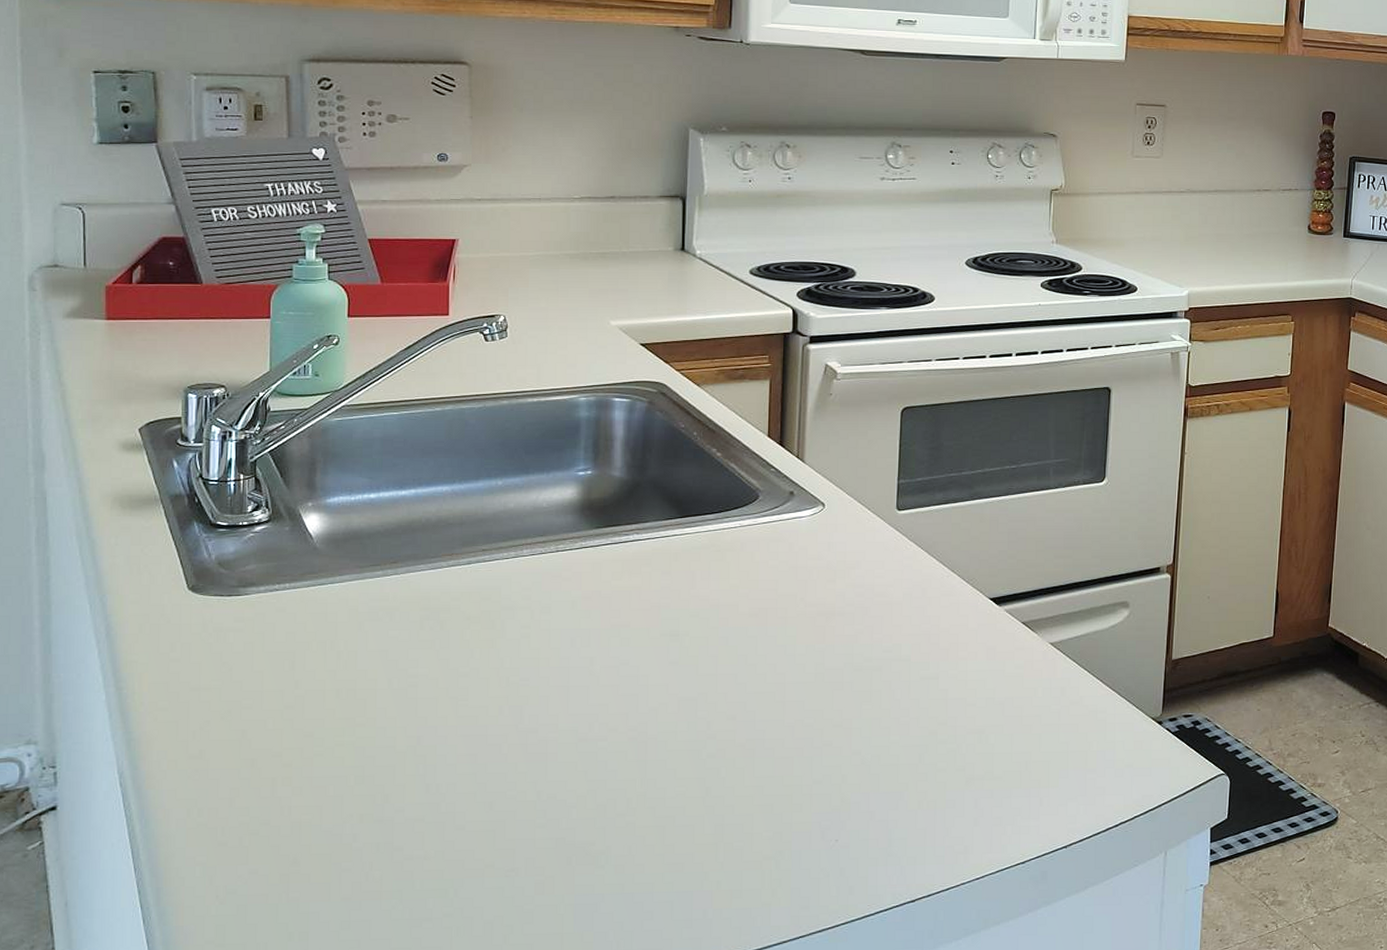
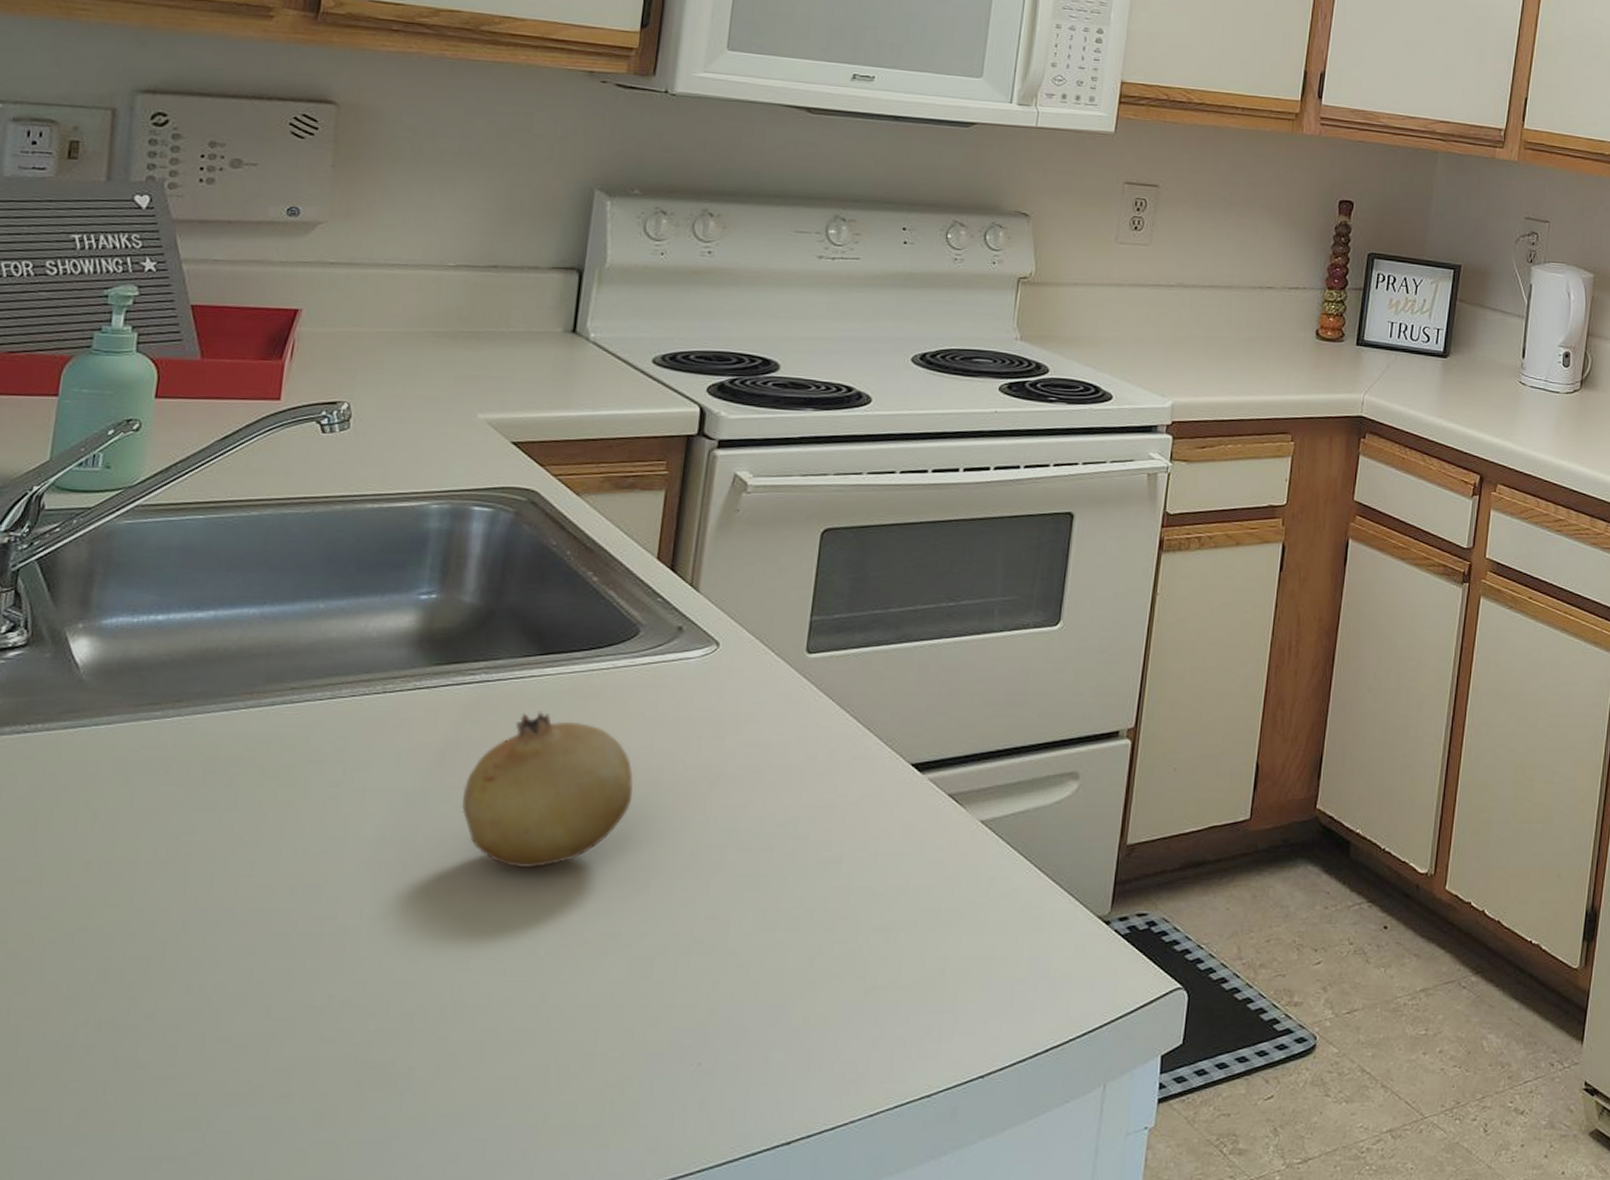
fruit: none [629,563,765,690] -> present [462,711,634,869]

